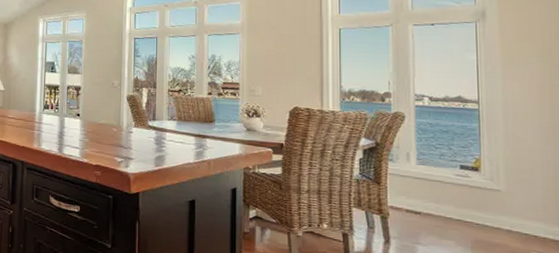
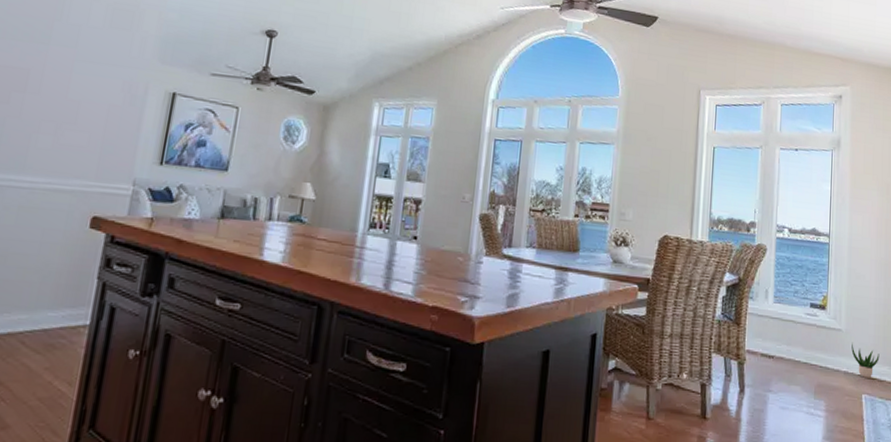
potted plant: none [514,202,552,237] -> present [851,342,880,378]

